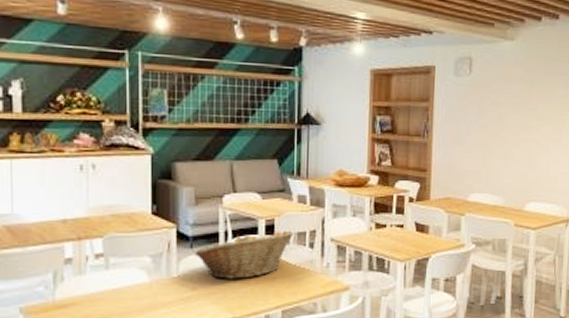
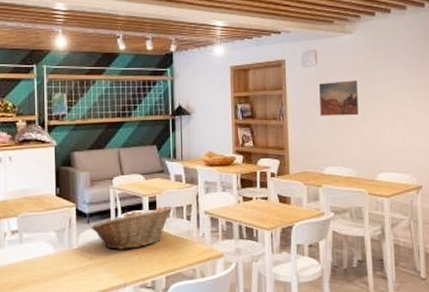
wall art: none [470,95,515,137] -> present [318,80,358,116]

